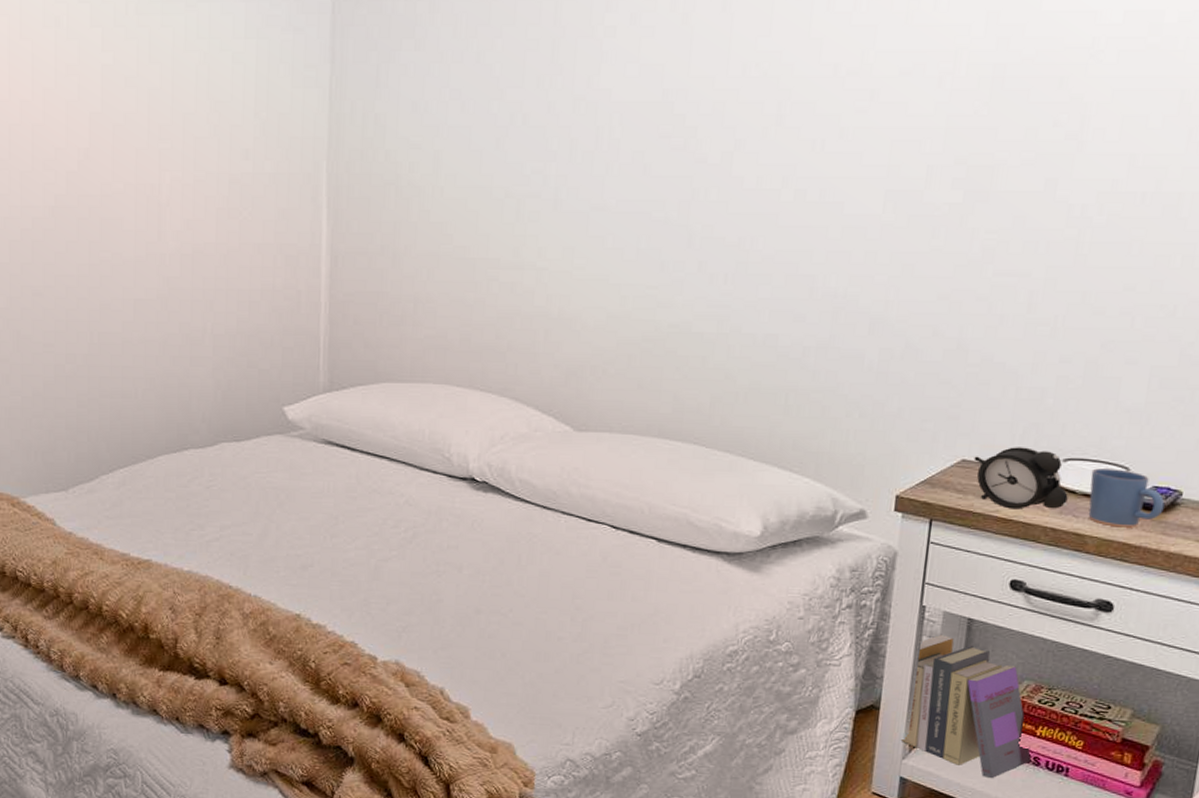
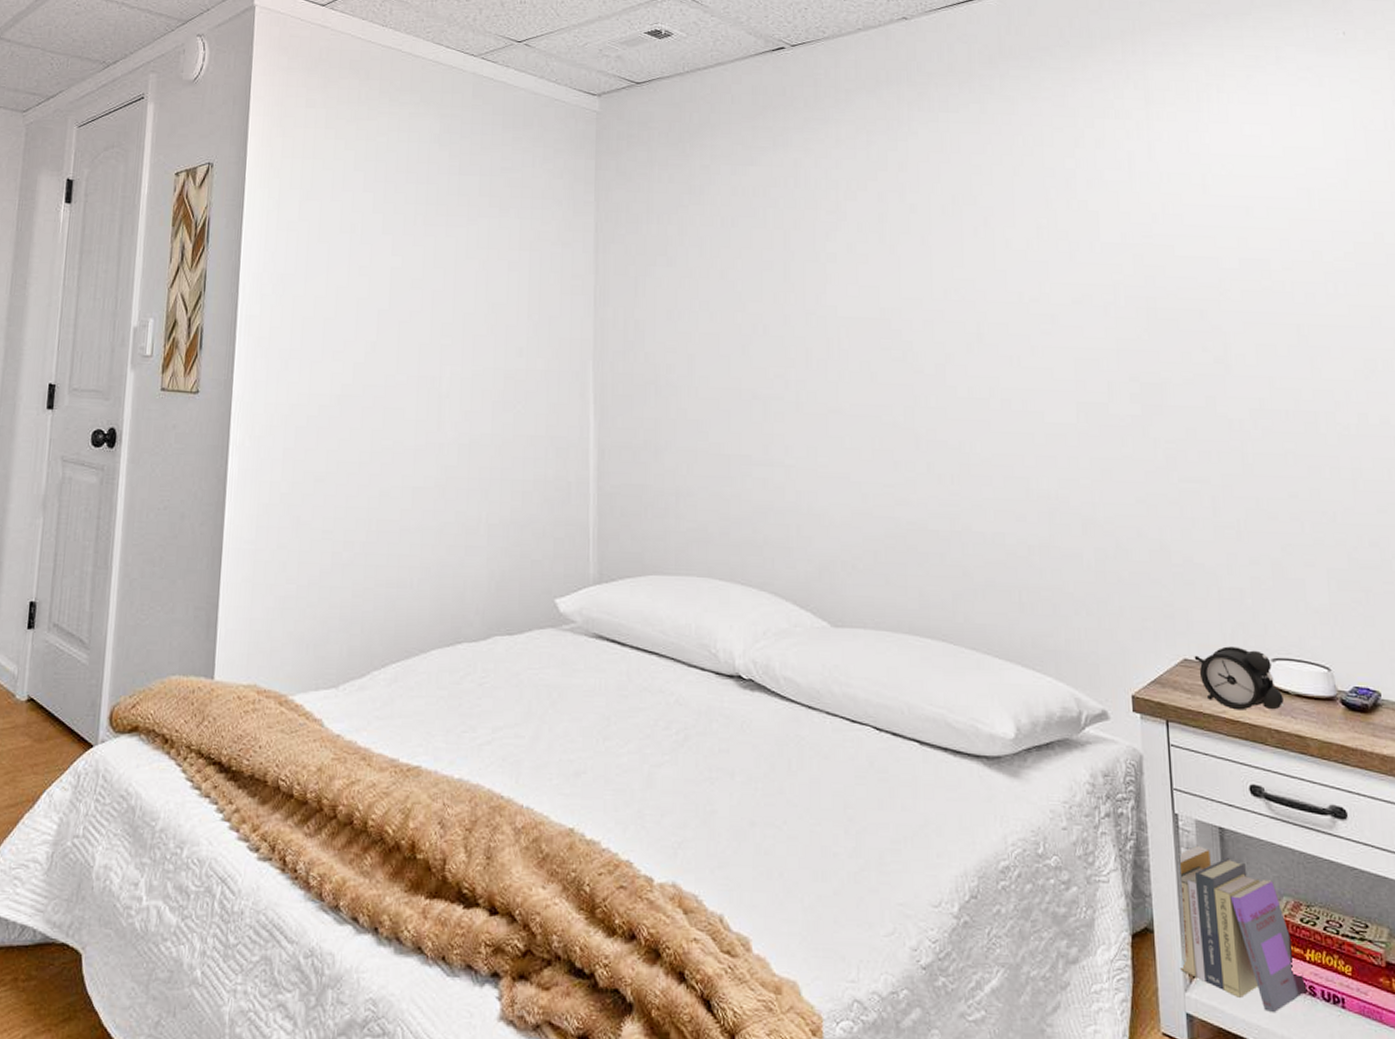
mug: present [1088,468,1165,528] -> none [1298,668,1369,729]

